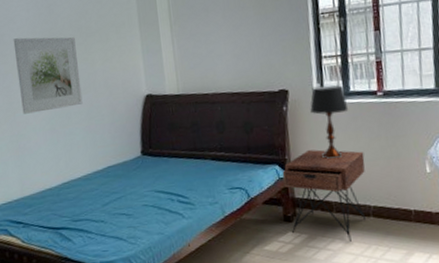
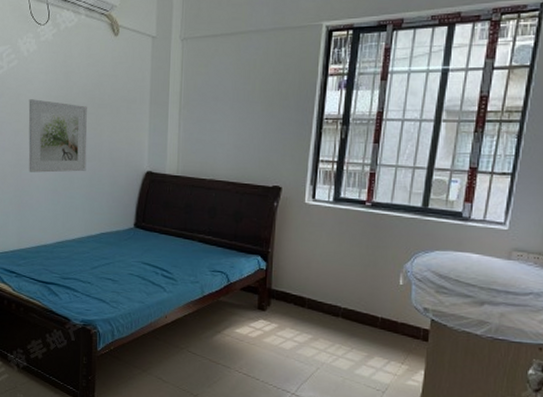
nightstand: present [282,149,367,242] -> none [263,247,343,337]
table lamp: present [310,84,349,160] -> none [299,188,336,259]

